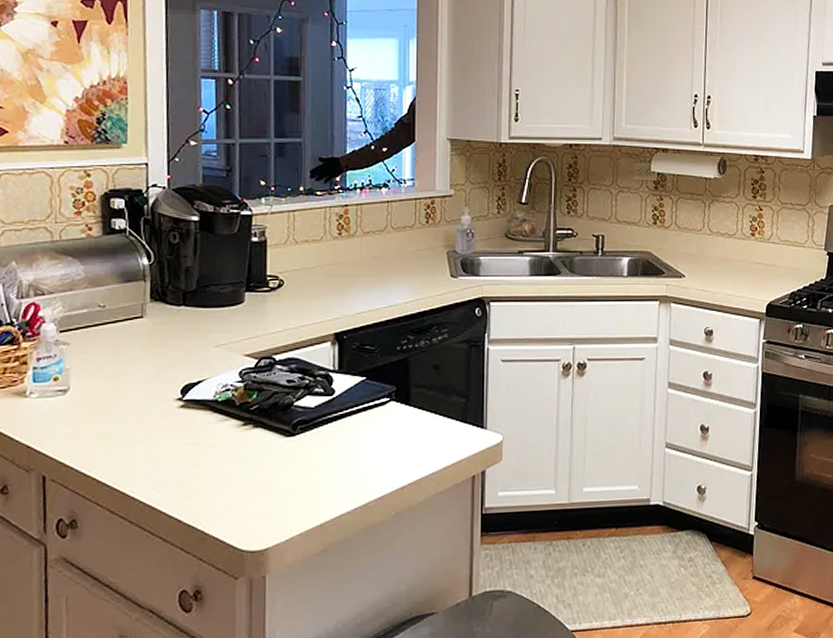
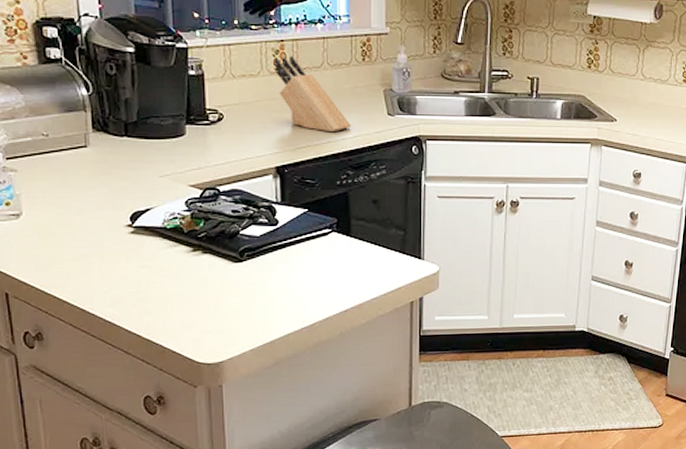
knife block: none [337,219,414,296] -> present [273,55,352,133]

